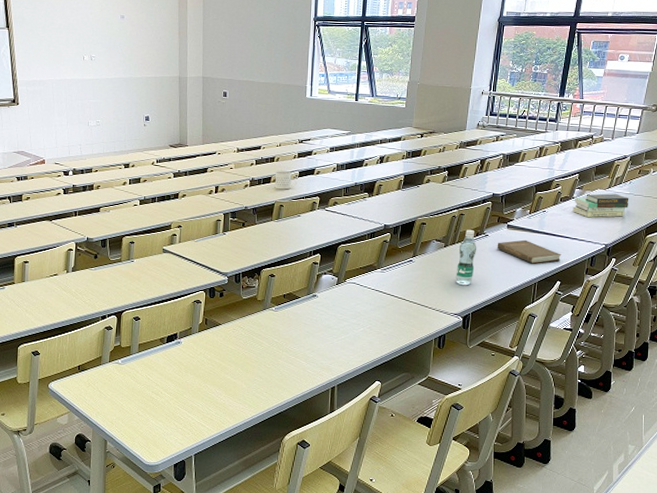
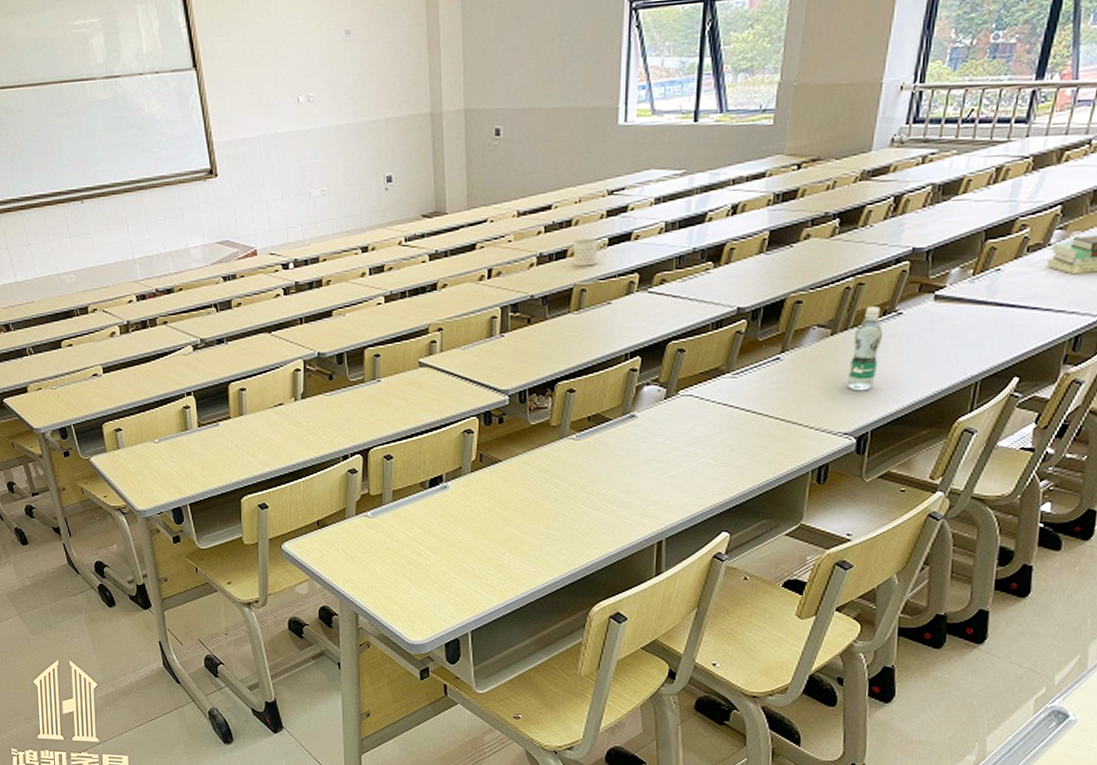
book: present [497,239,562,264] -> none [916,316,1024,353]

